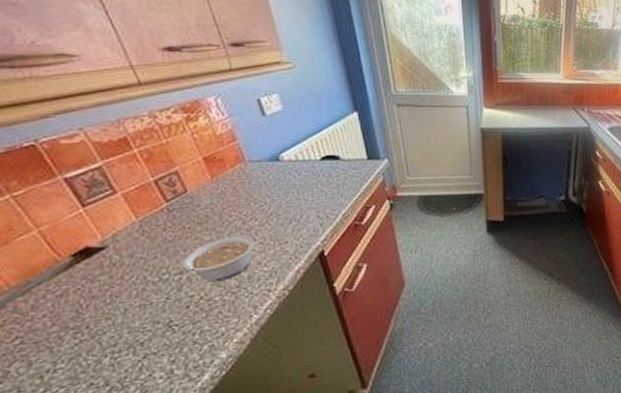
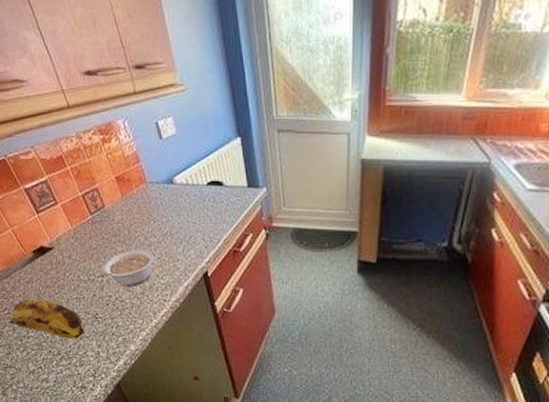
banana: none [22,314,152,362] -> present [10,298,85,339]

